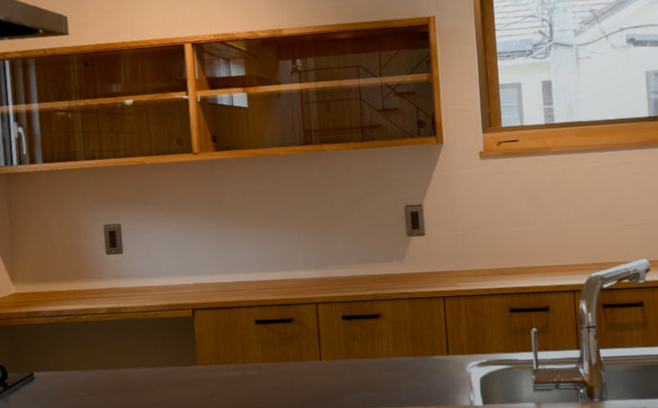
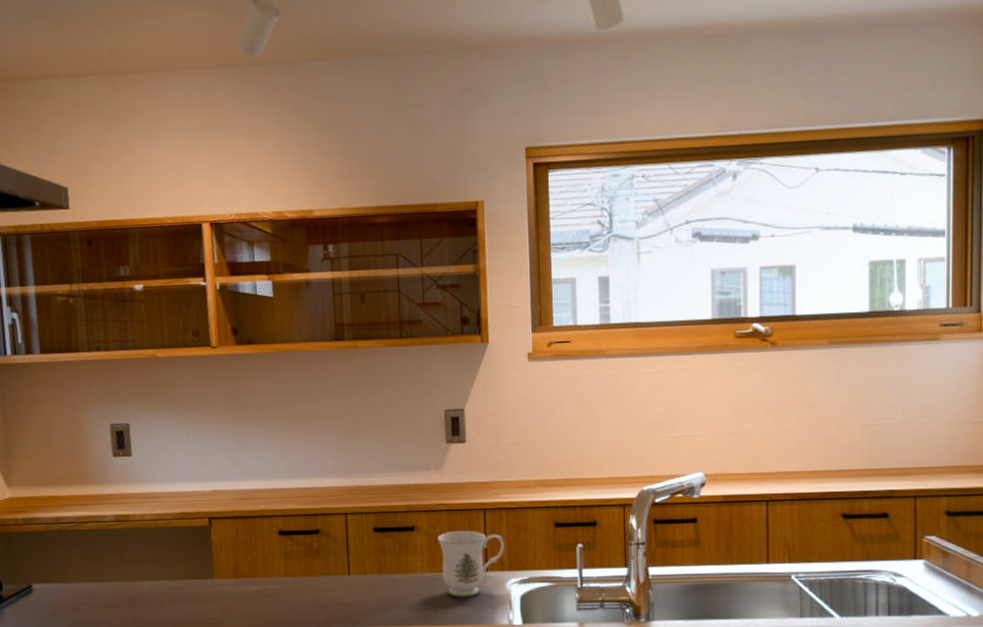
mug: none [401,316,464,381] -> present [438,530,504,598]

